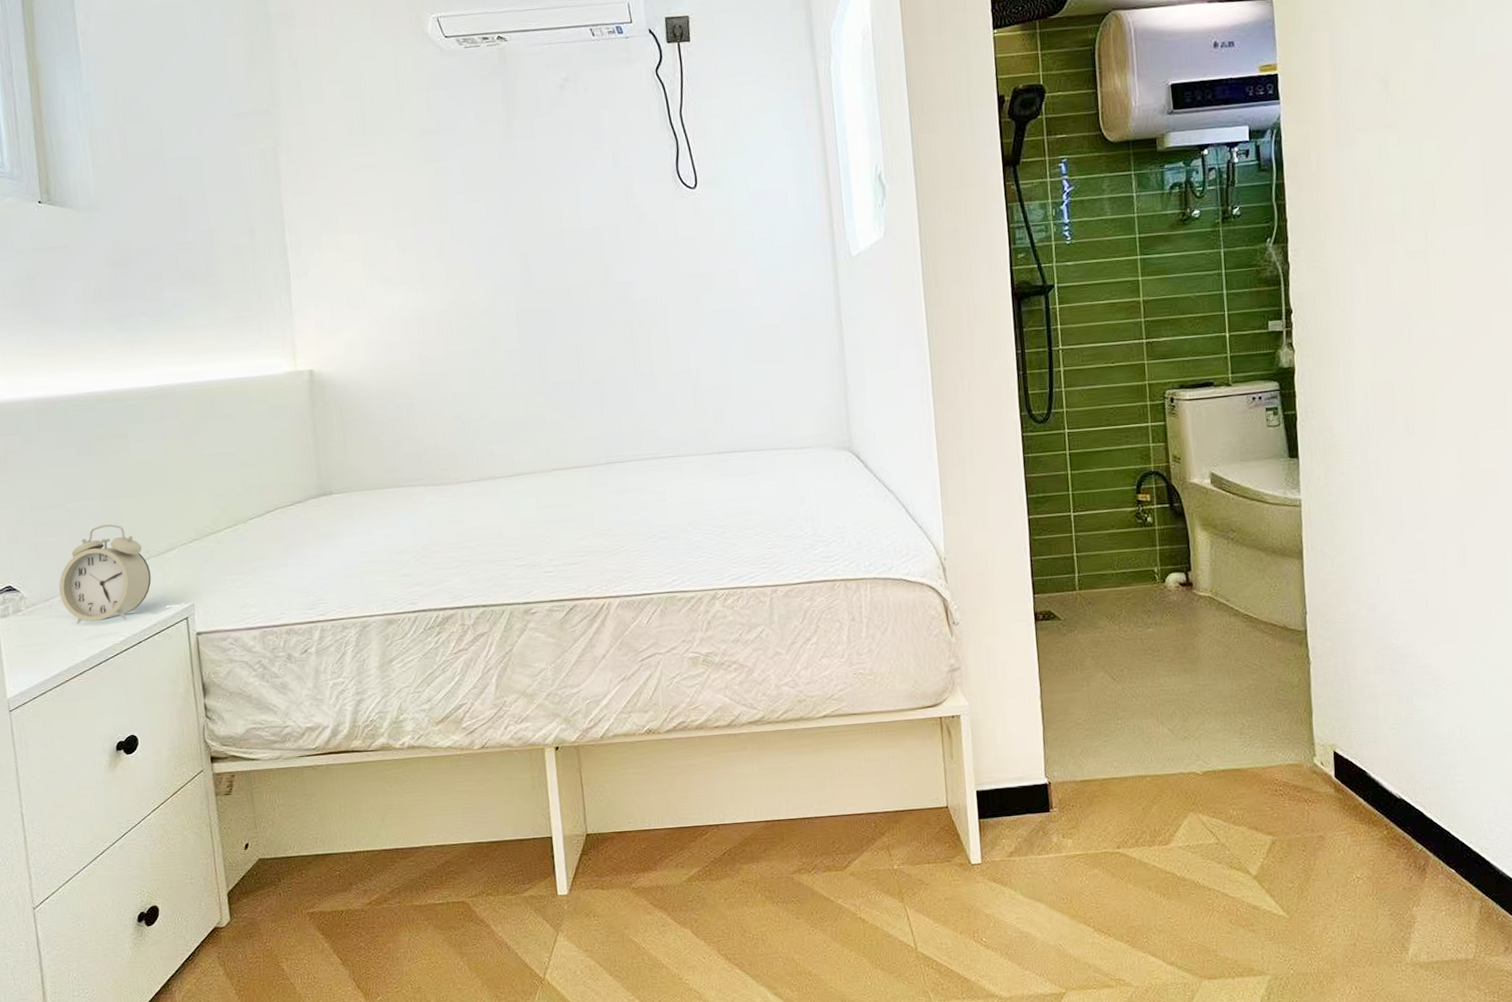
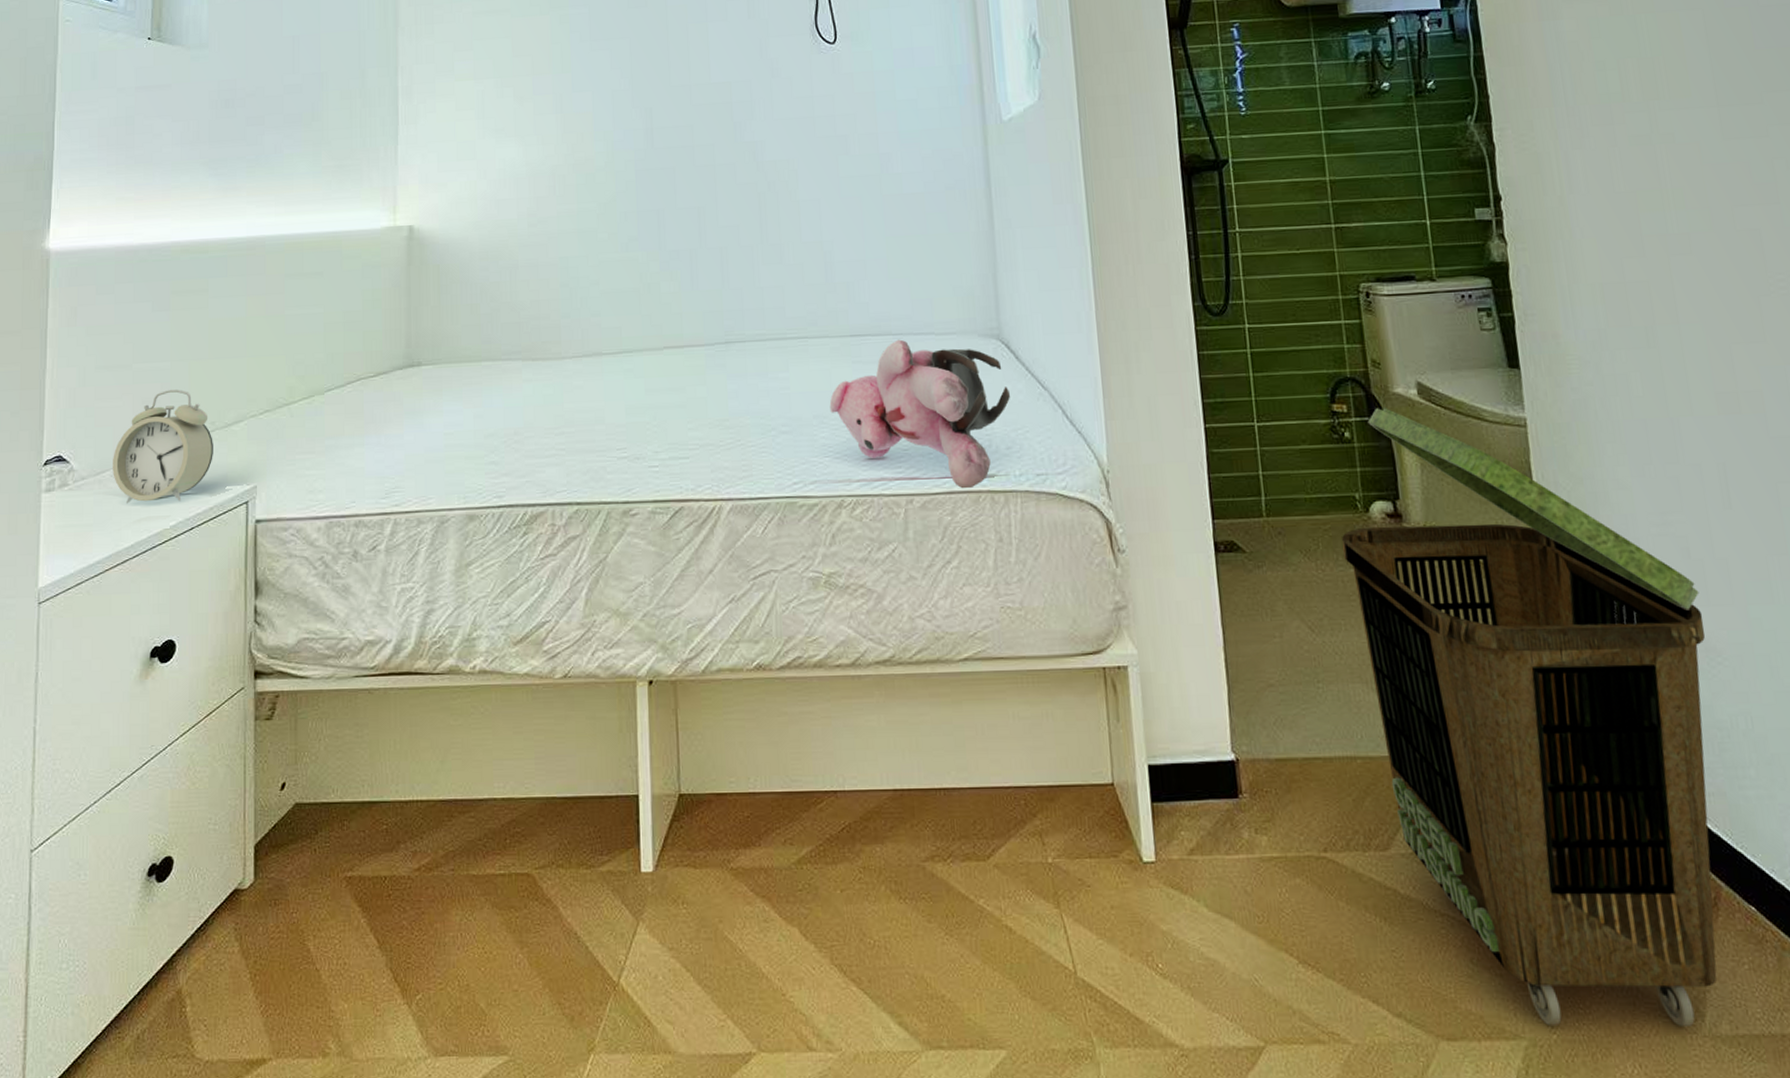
stuffed bear: none [701,454,861,579] -> present [829,339,1011,489]
laundry basket: none [1141,495,1435,964] -> present [1342,408,1717,1028]

